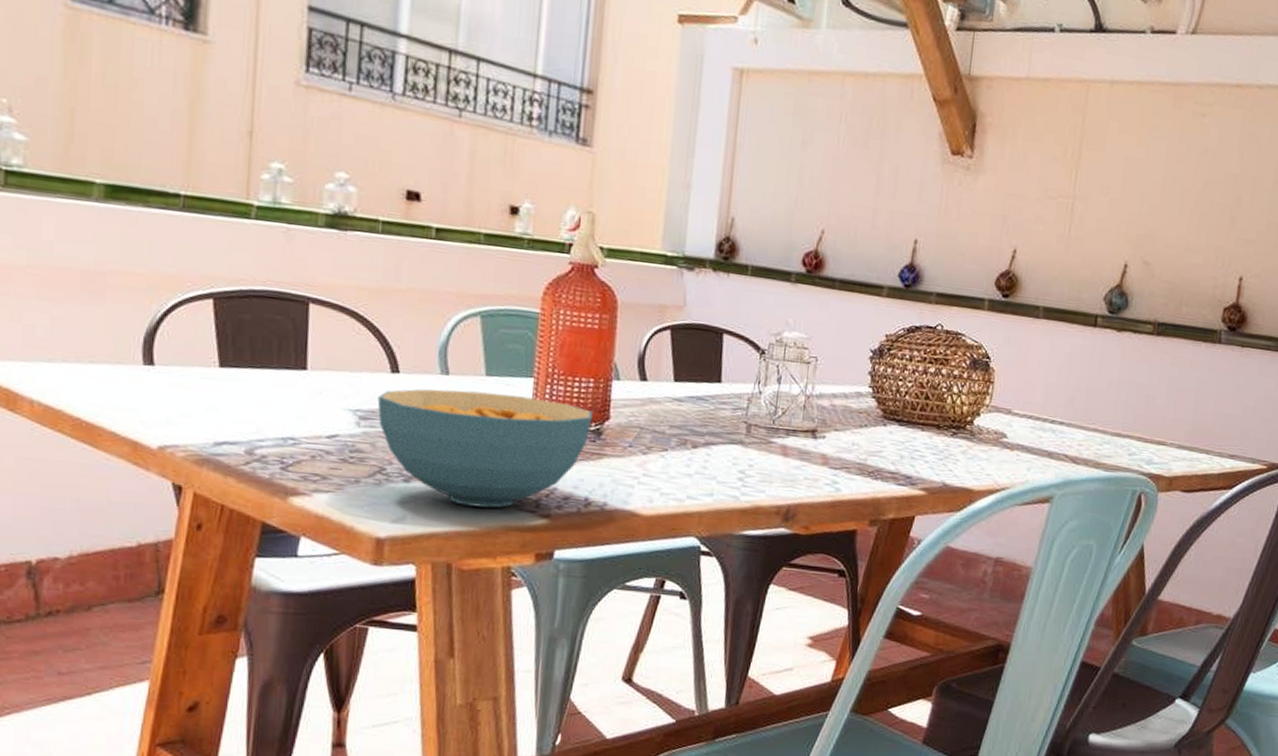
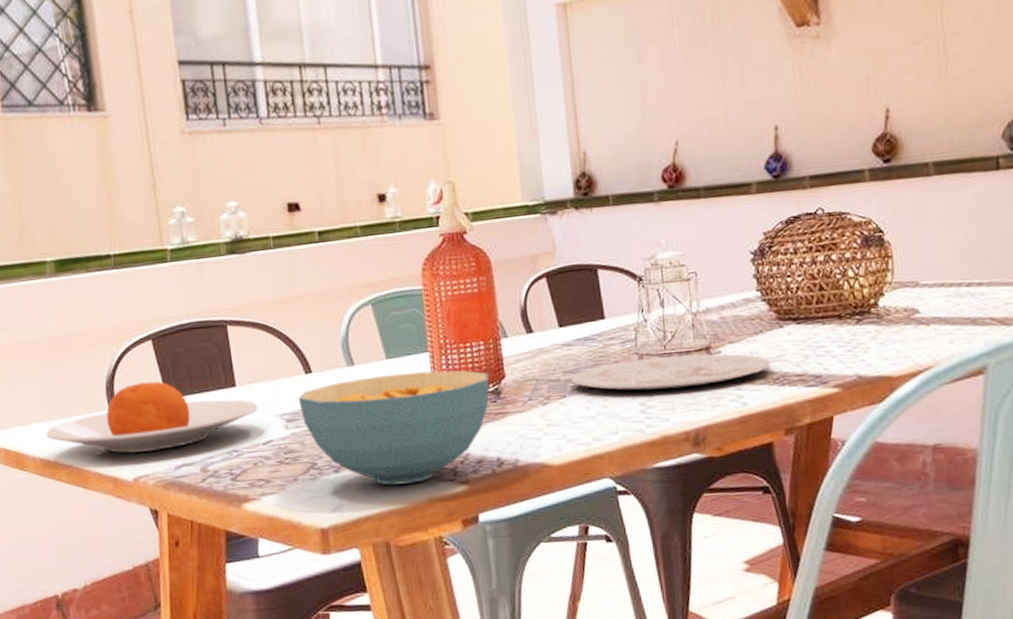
plate: none [54,342,329,422] -> present [46,381,258,453]
plate: none [675,426,868,466] -> present [570,353,770,391]

